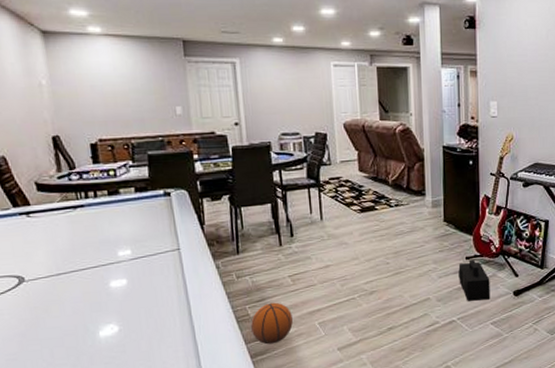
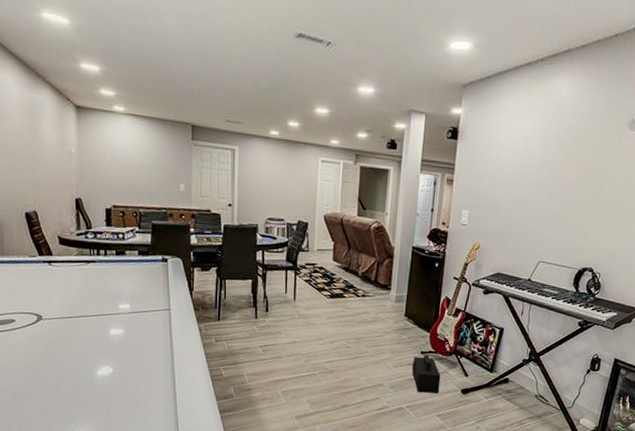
basketball: present [251,302,294,345] -> none [223,367,260,404]

